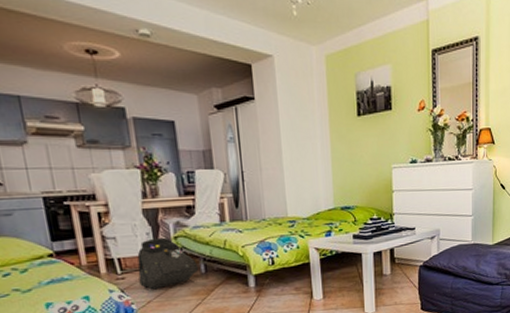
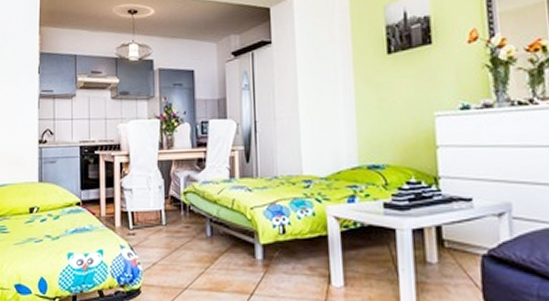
backpack: present [137,237,199,290] -> none [147,192,205,251]

